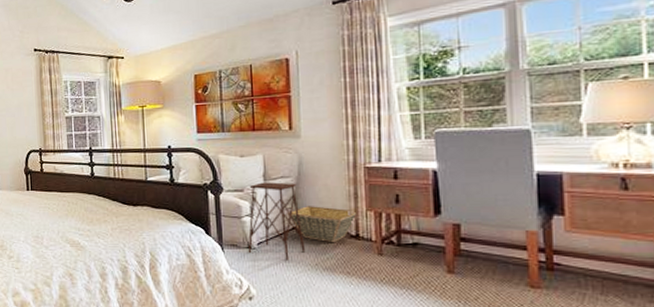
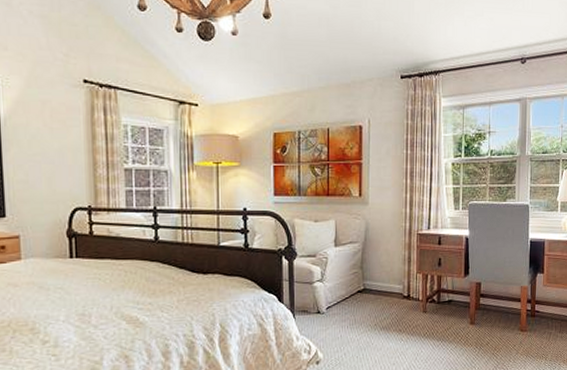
side table: present [247,182,306,261] -> none [317,247,367,323]
basket: present [287,206,359,243] -> none [353,270,411,304]

